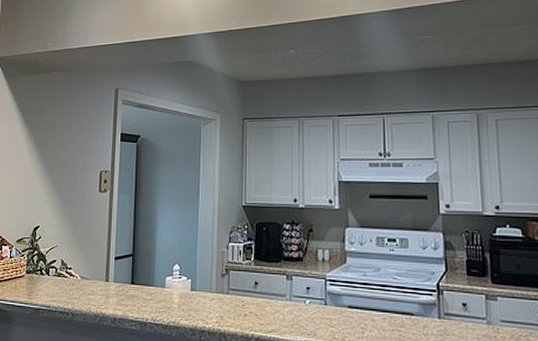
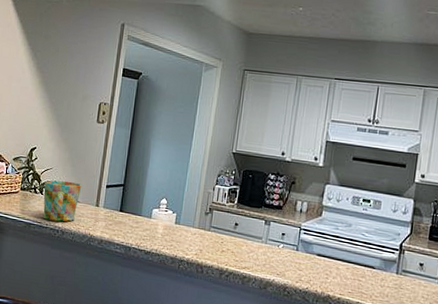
mug: none [50,259,89,303] -> present [43,180,82,222]

